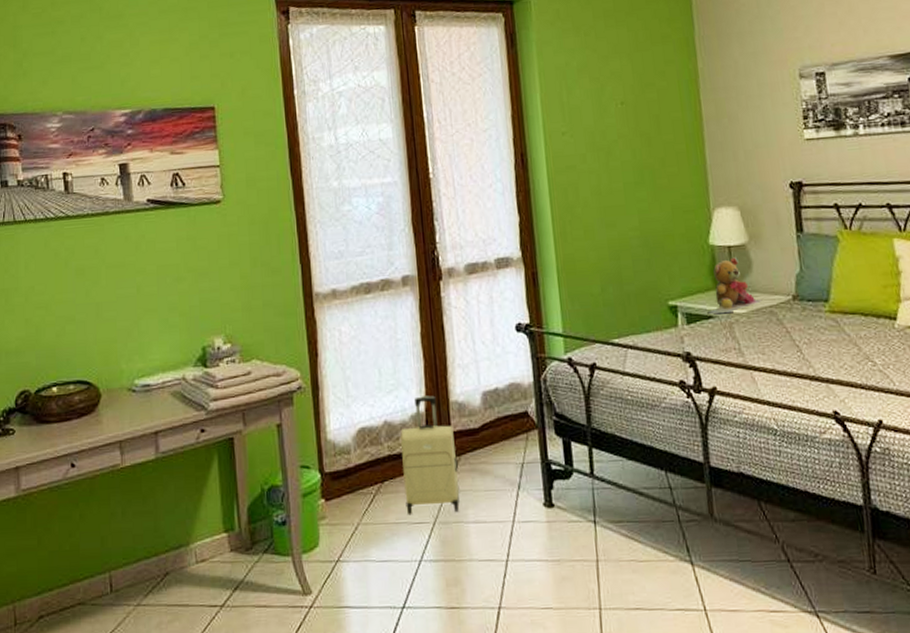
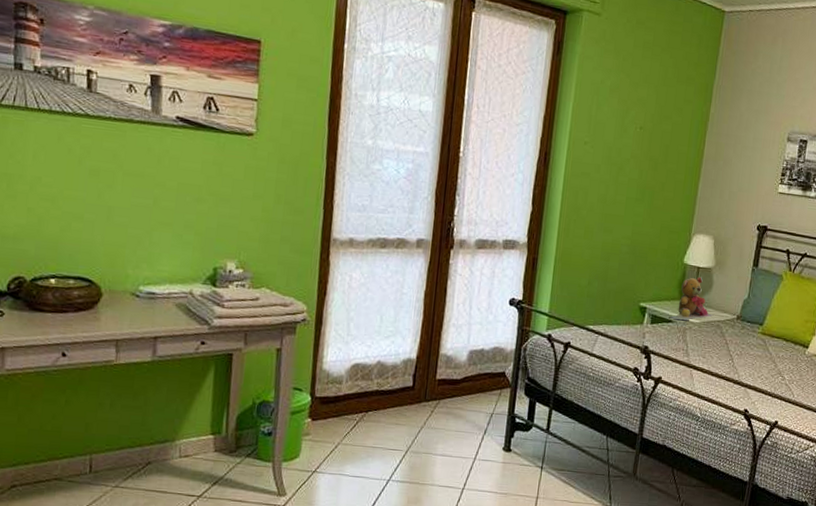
suitcase: present [400,395,460,516] -> none [384,345,439,446]

